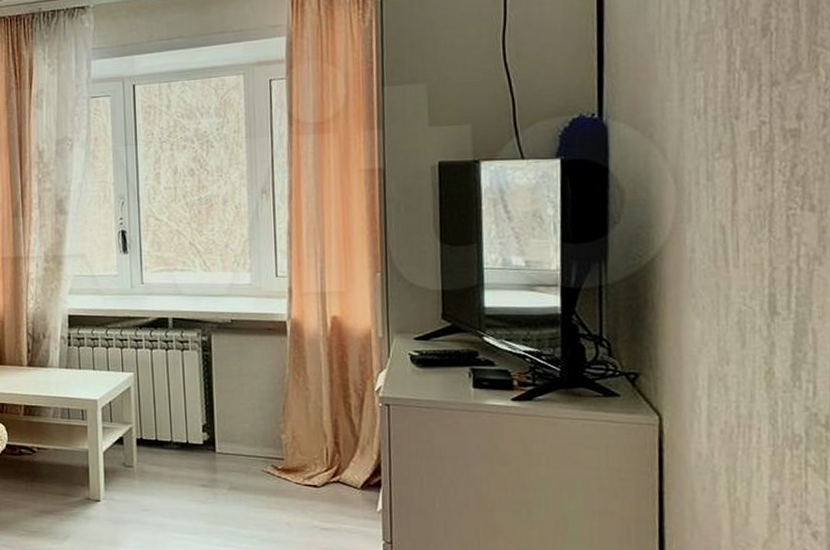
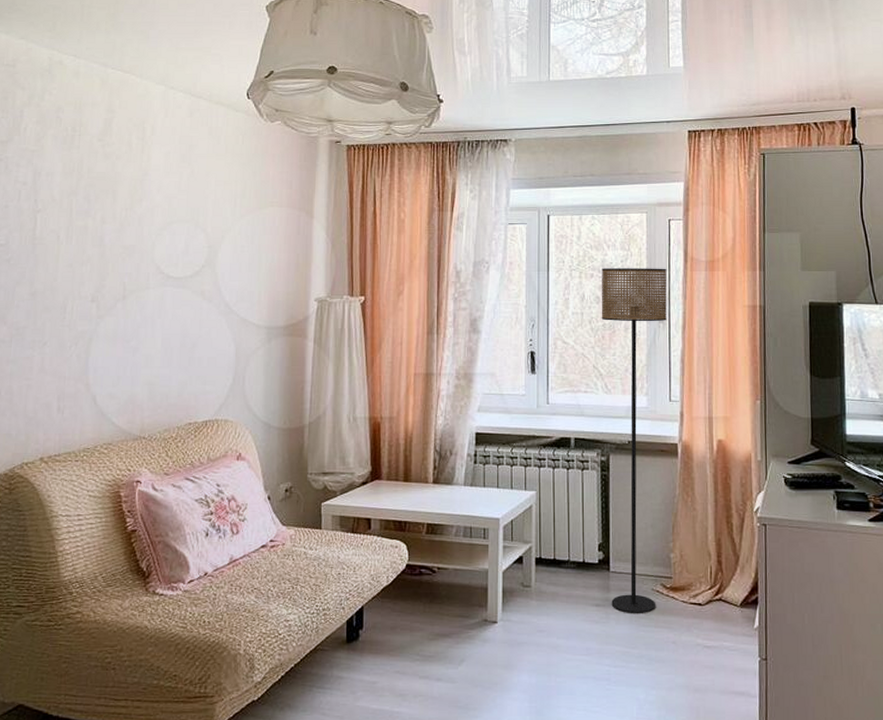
floor lamp: none [195,134,271,494] -> present [601,268,667,613]

